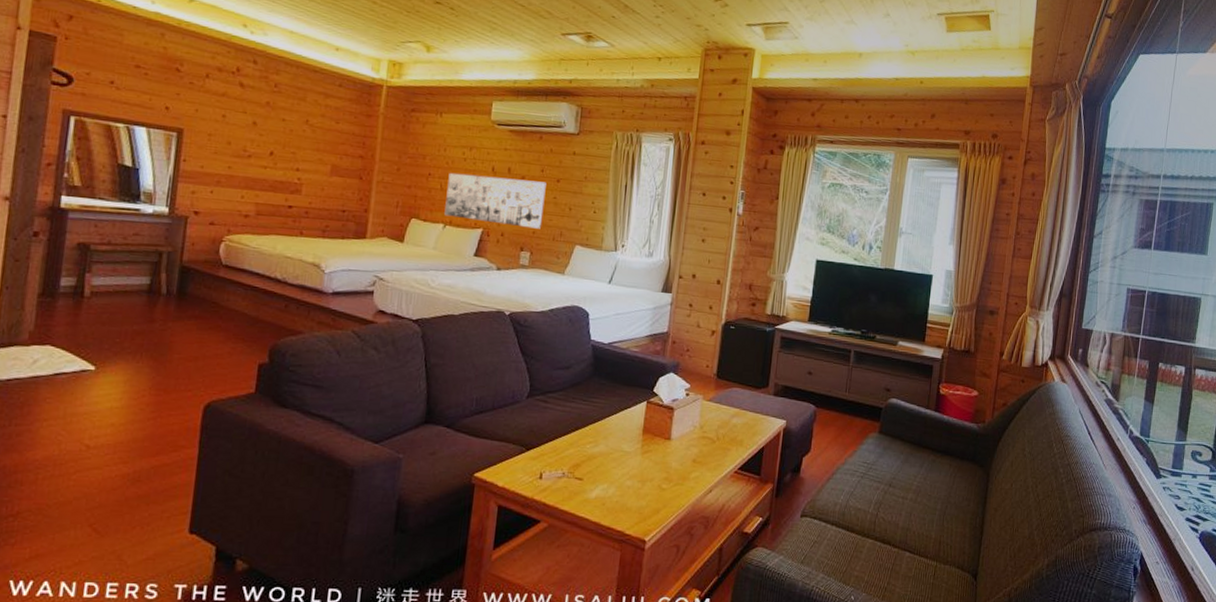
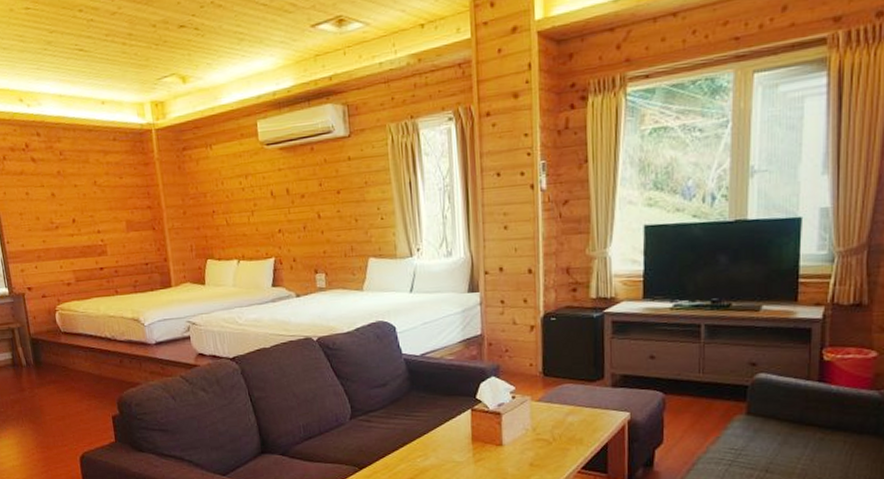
wall art: present [444,172,547,229] -> none [231,196,330,251]

